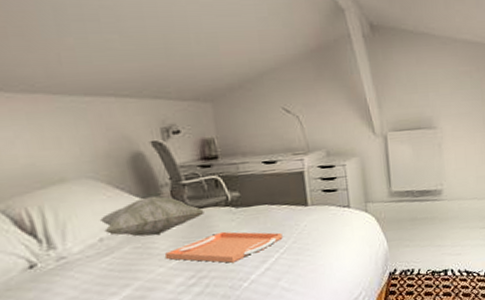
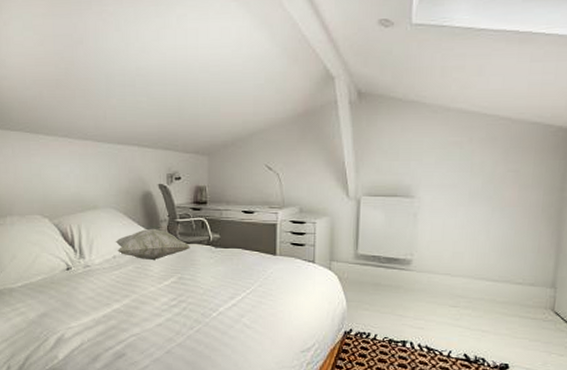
serving tray: present [164,231,283,263] -> none [156,266,250,294]

